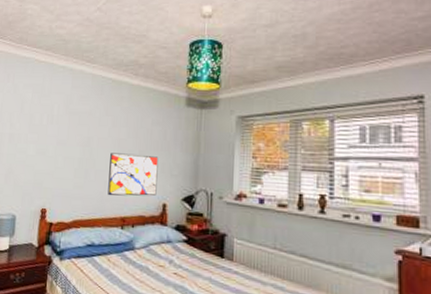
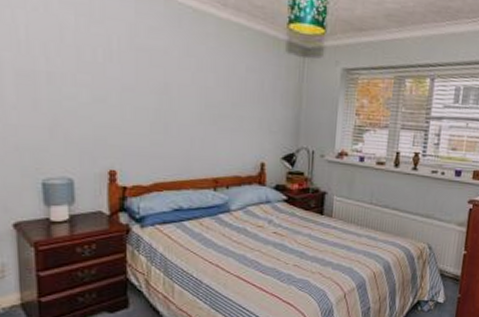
wall art: present [108,153,159,196] -> none [195,103,255,155]

